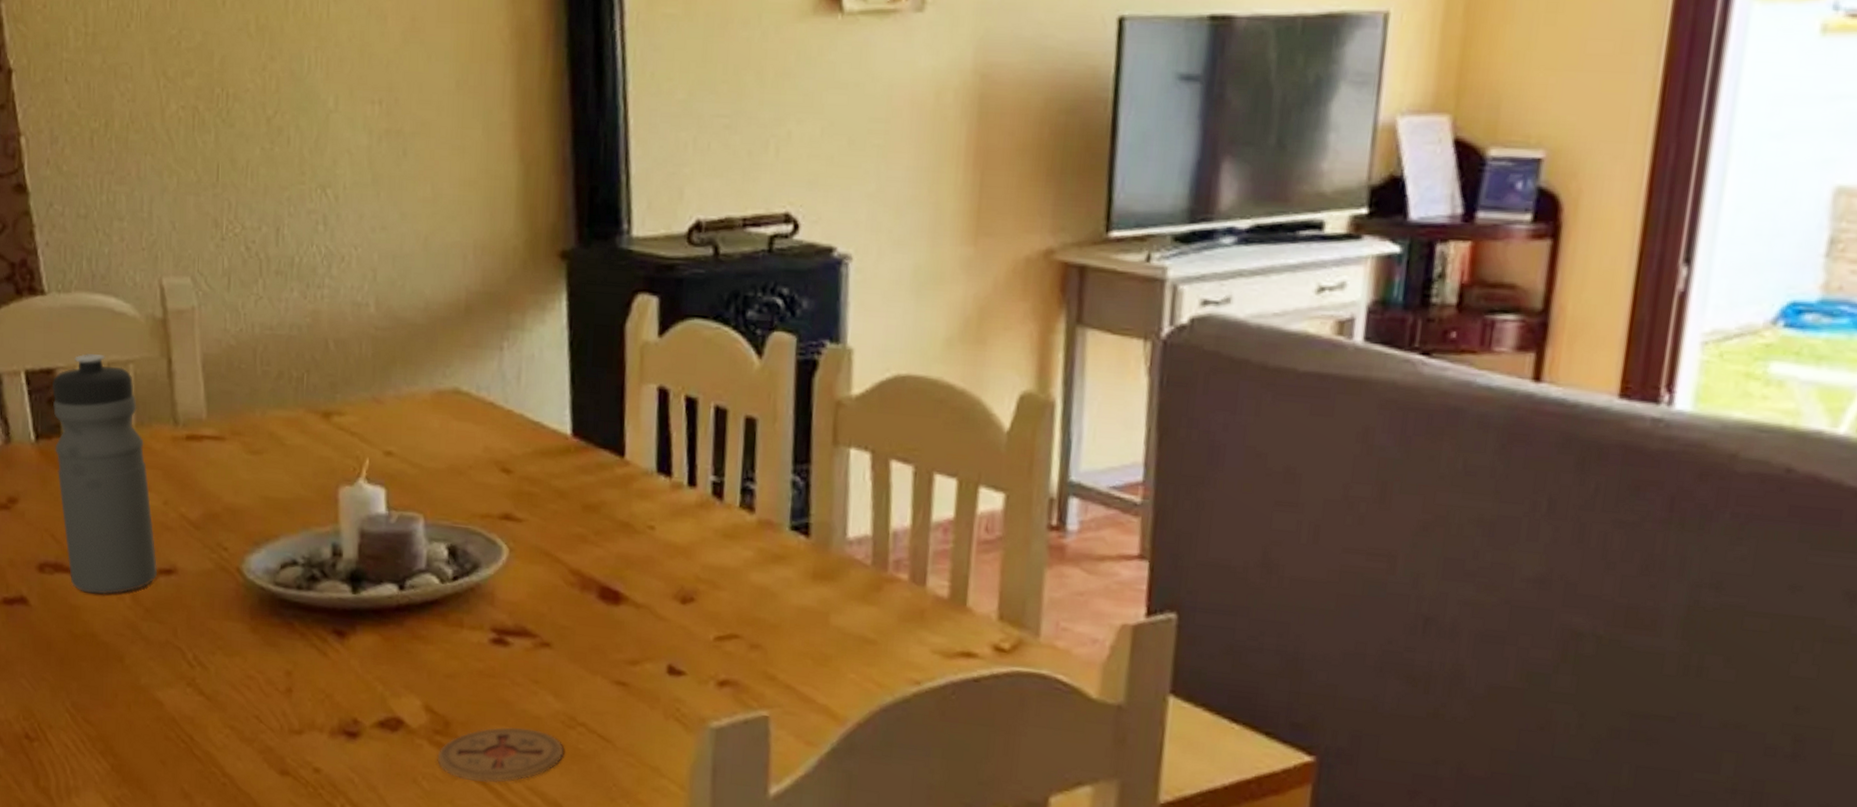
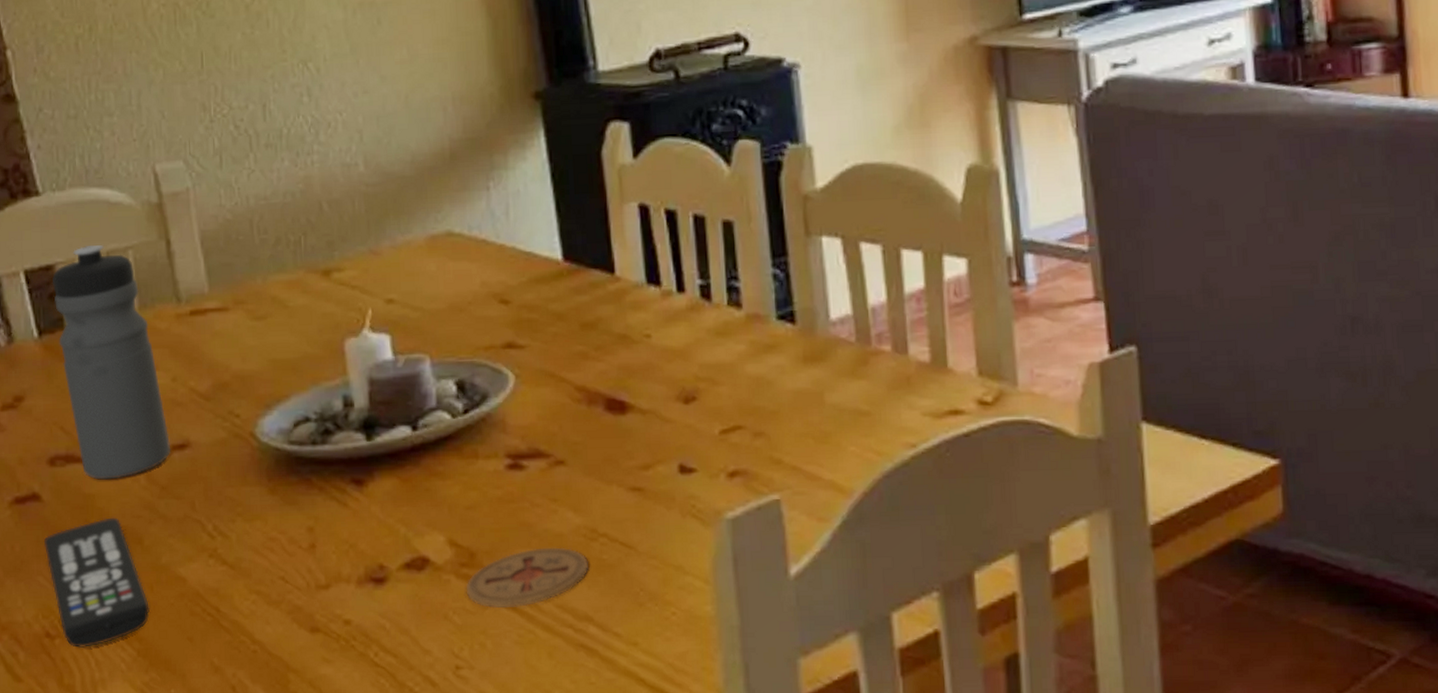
remote control: none [28,631,127,755] -> present [43,517,151,648]

